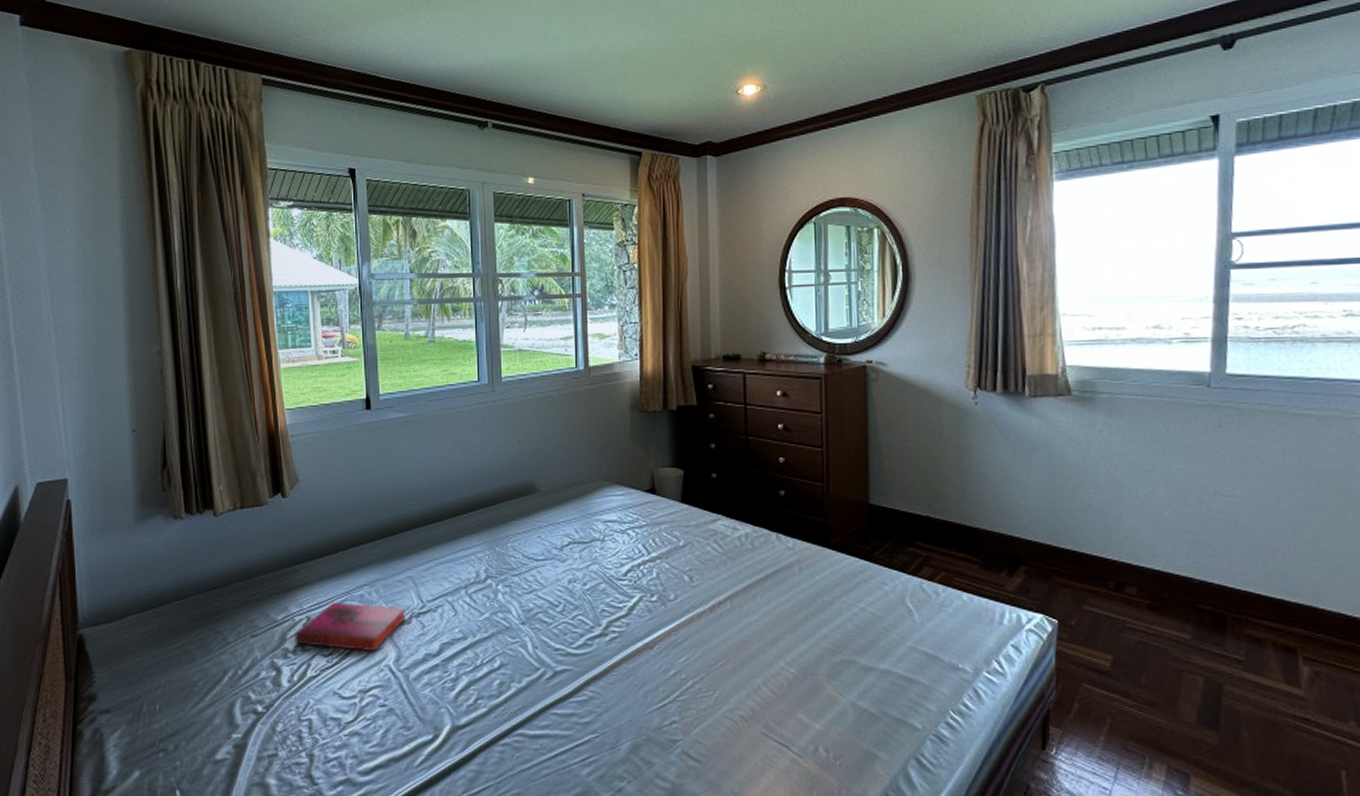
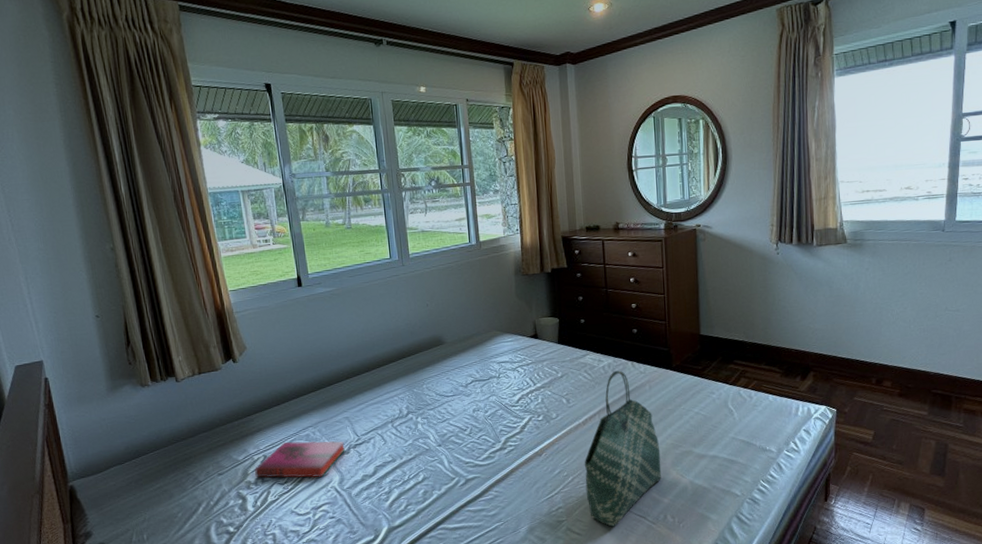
tote bag: none [708,543,813,755] -> present [584,370,662,527]

